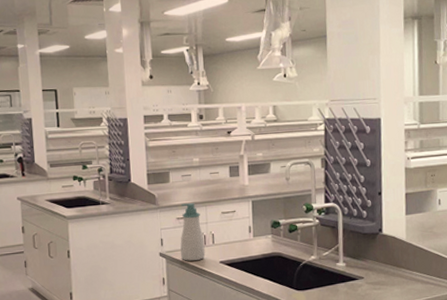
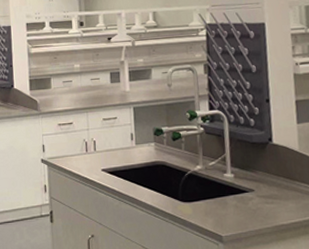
soap bottle: present [180,203,206,261] -> none [61,109,87,168]

